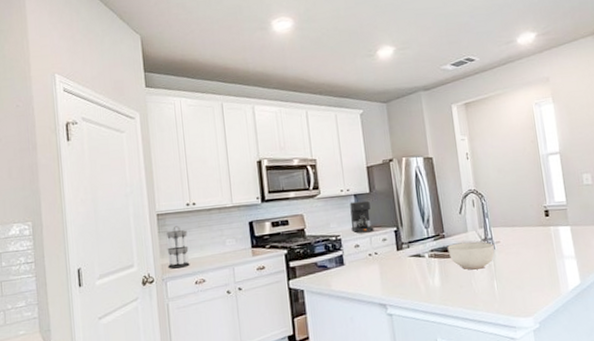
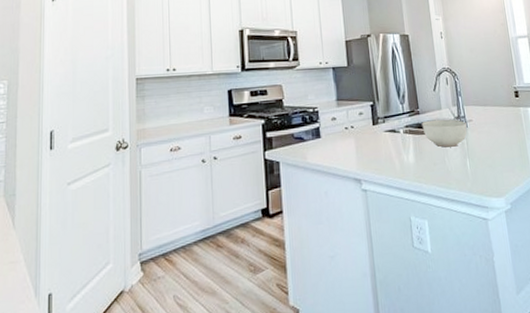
spice rack: present [167,226,190,269] -> none [144,91,166,135]
coffee maker: present [349,201,374,233] -> none [328,74,351,106]

